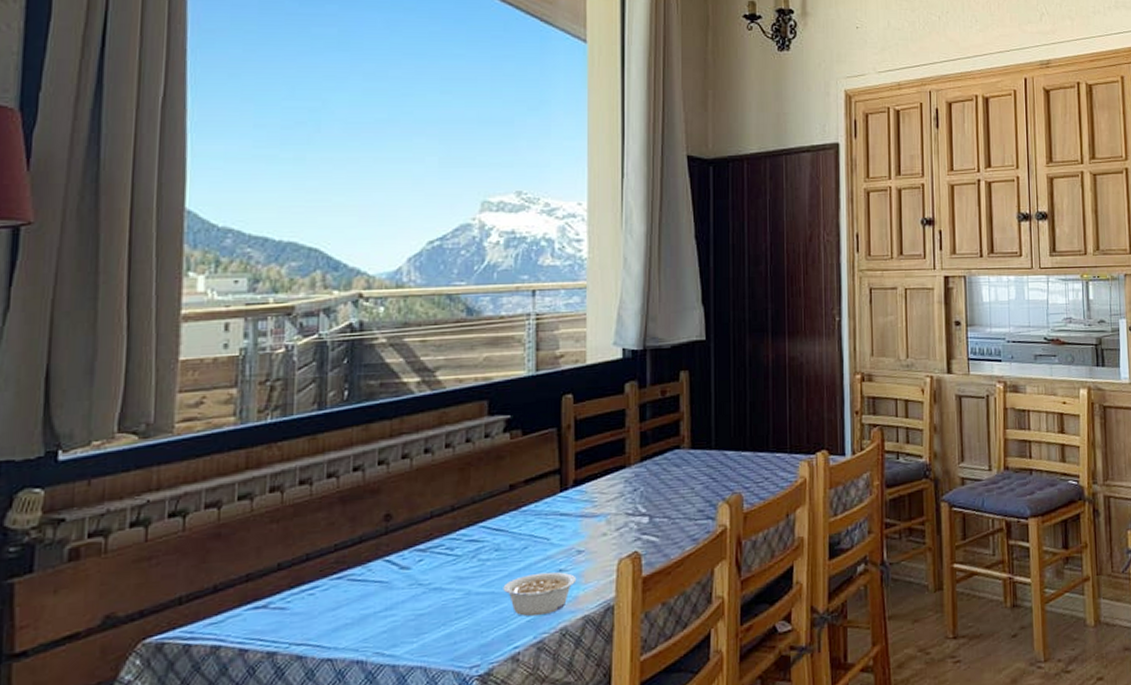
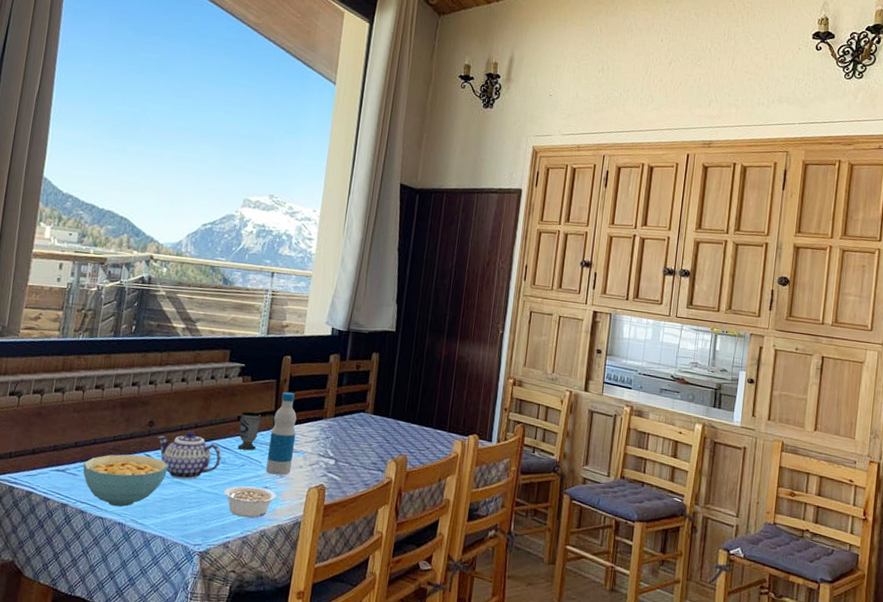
cereal bowl: none [294,562,419,641] -> present [82,454,168,507]
teapot: none [399,516,494,584] -> present [158,431,222,480]
cup: none [514,475,541,528] -> present [238,411,261,451]
bottle: none [558,441,593,552] -> present [266,392,297,475]

